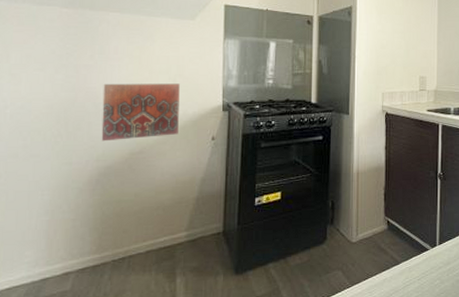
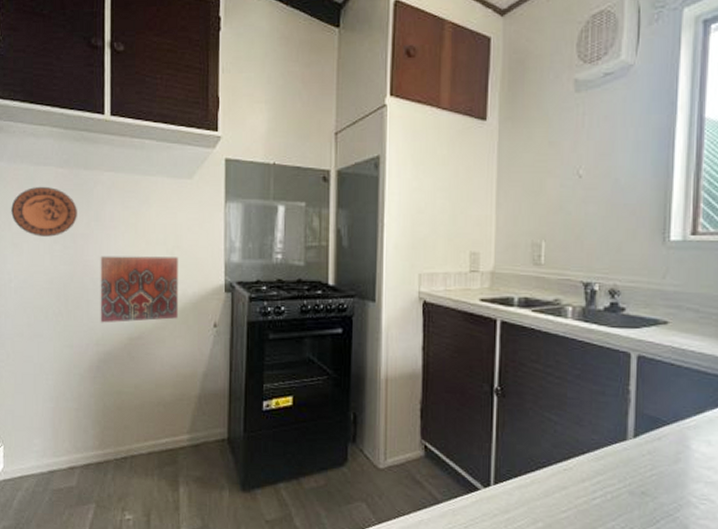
decorative plate: none [10,23,81,67] -> present [11,186,77,237]

